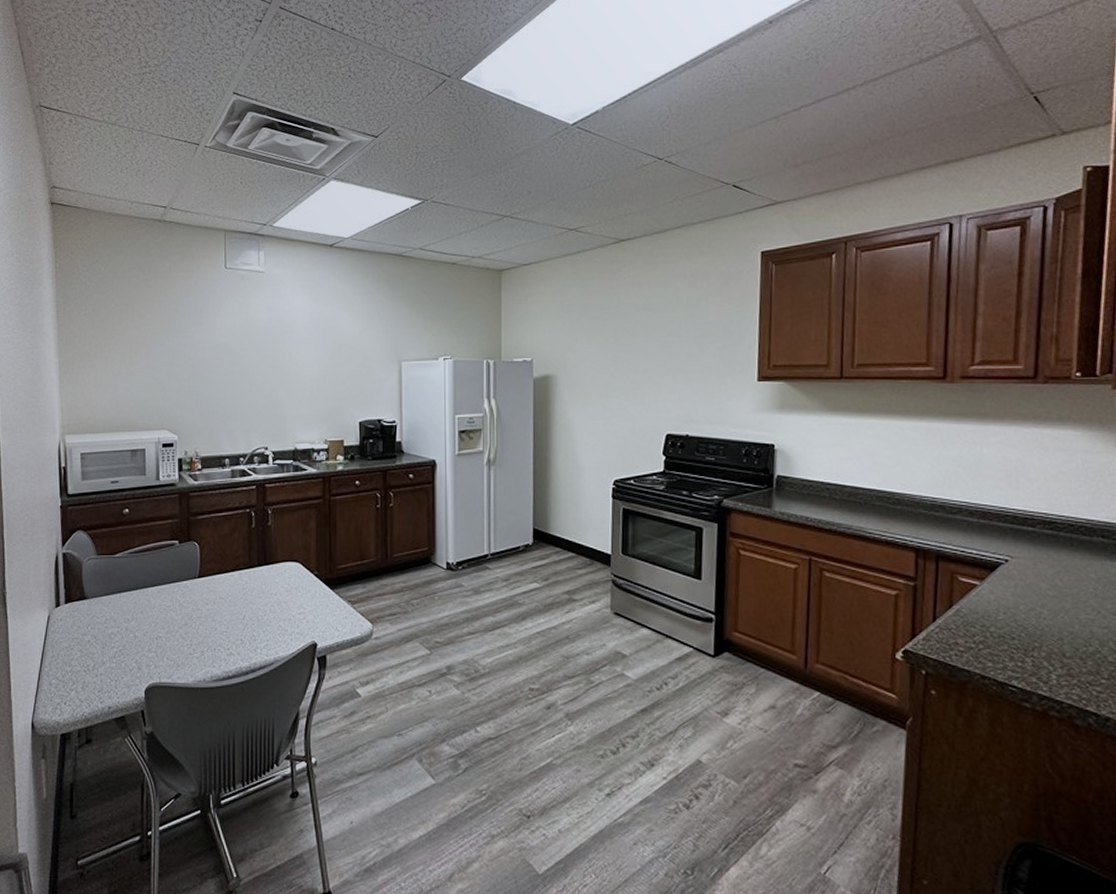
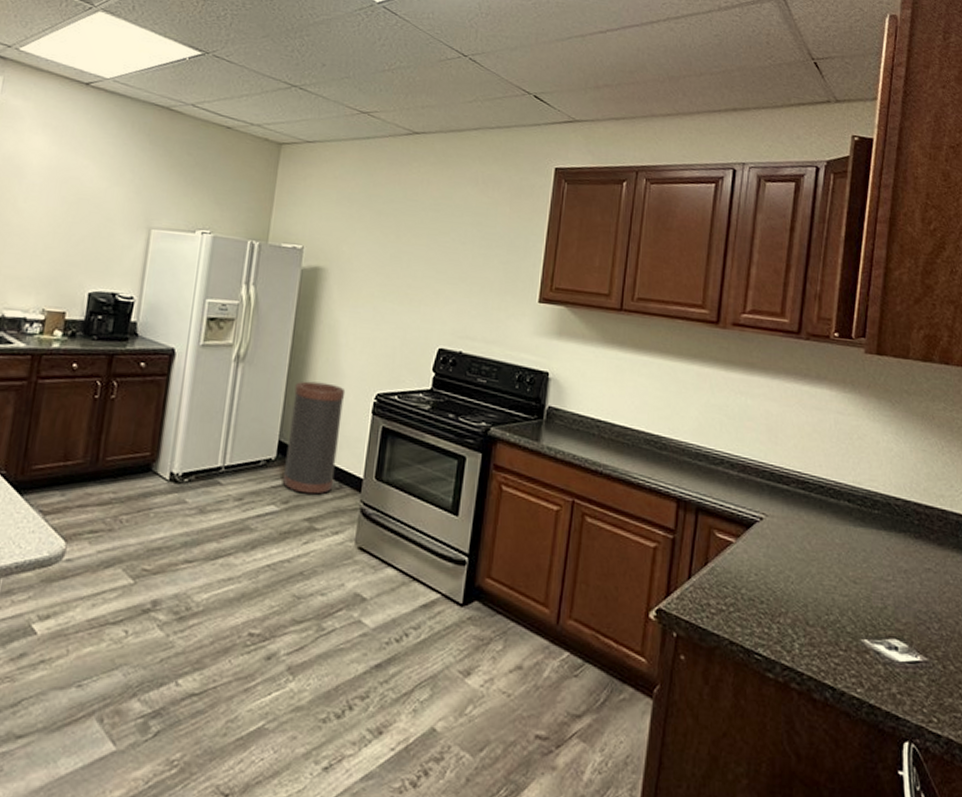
trash can: none [540,475,586,571] -> present [282,381,346,495]

